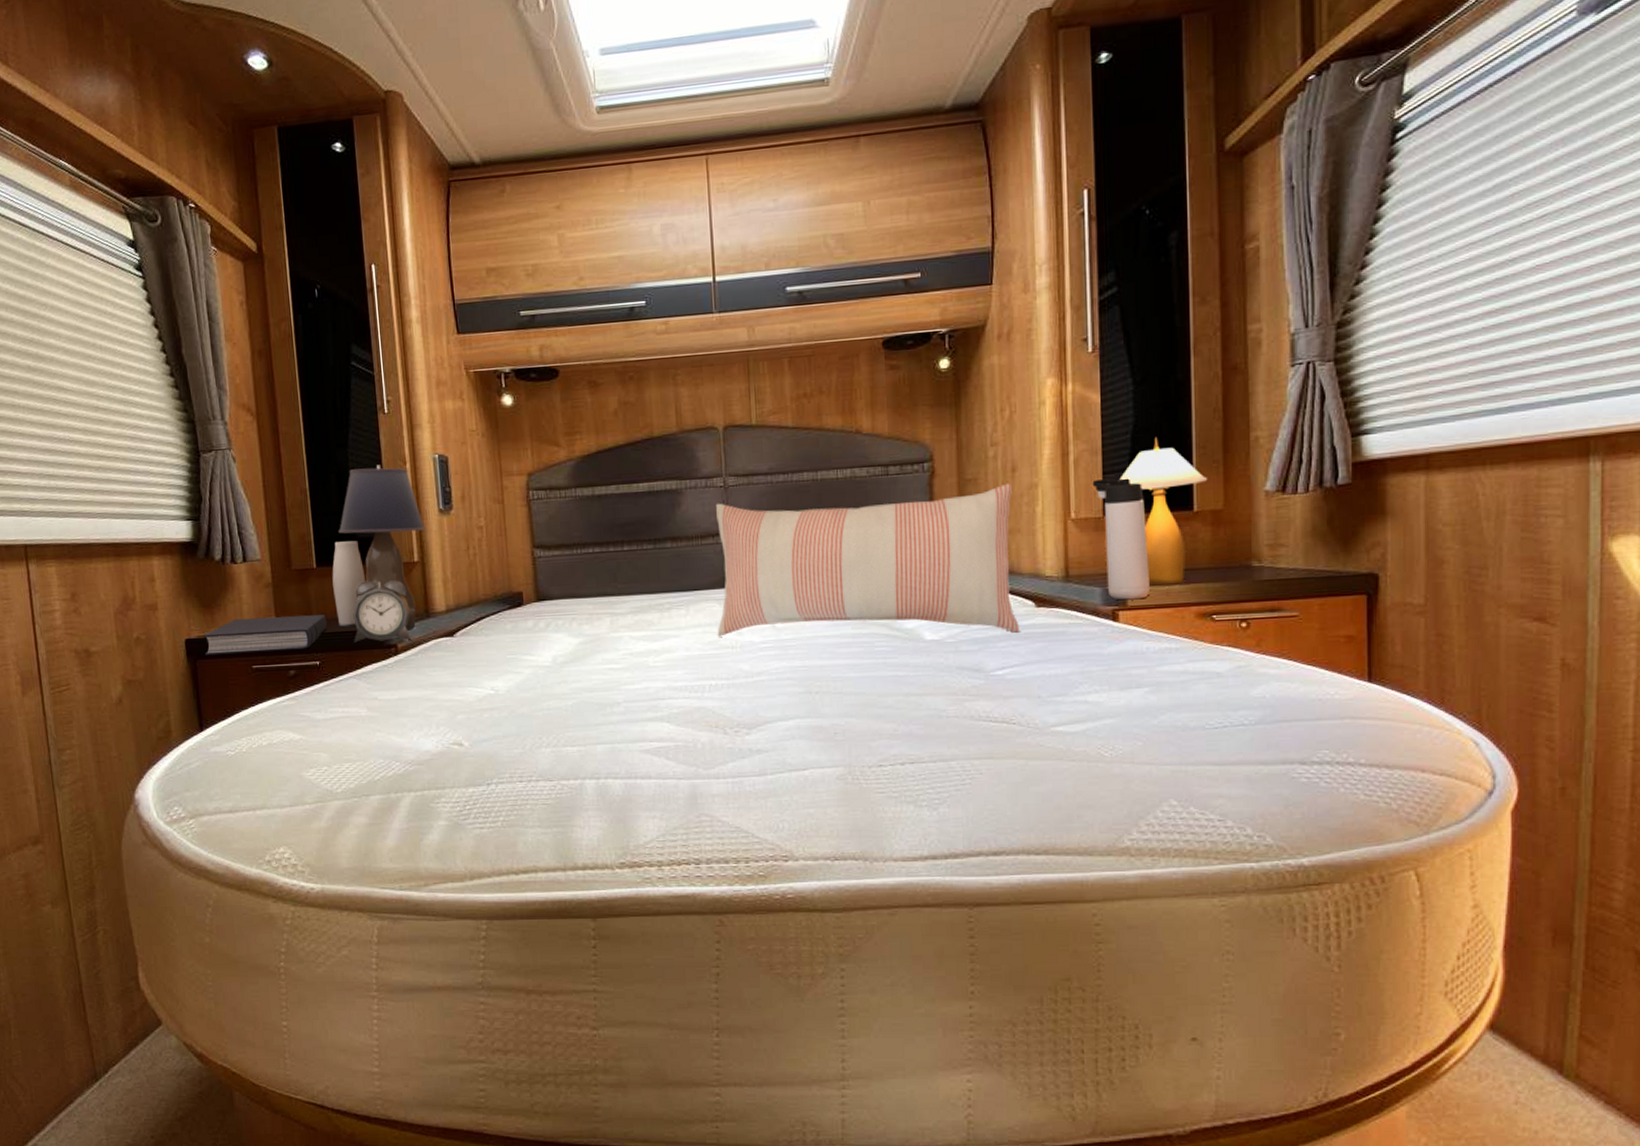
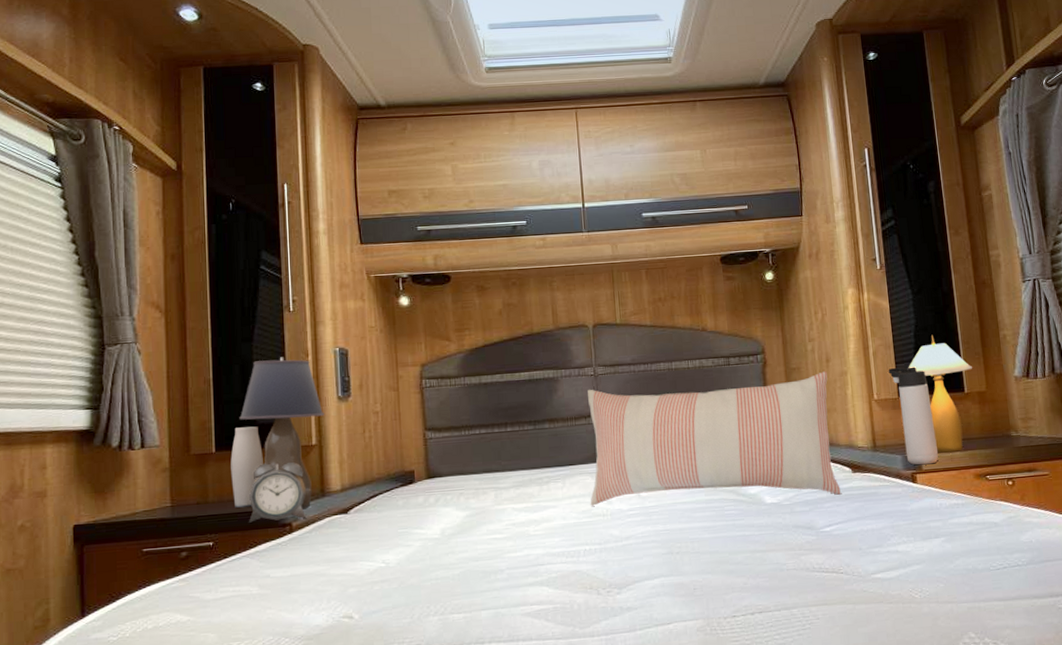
book: present [204,615,328,656] -> none [93,497,223,541]

